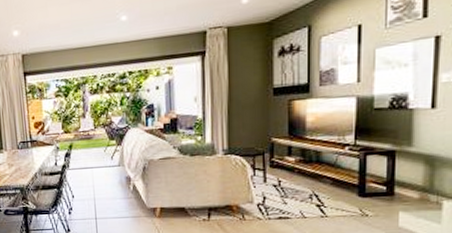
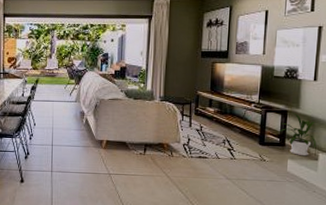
house plant: none [385,151,439,206] -> present [279,112,317,156]

